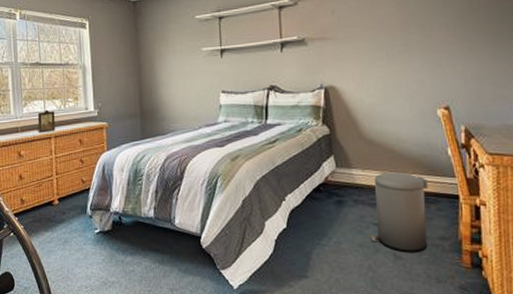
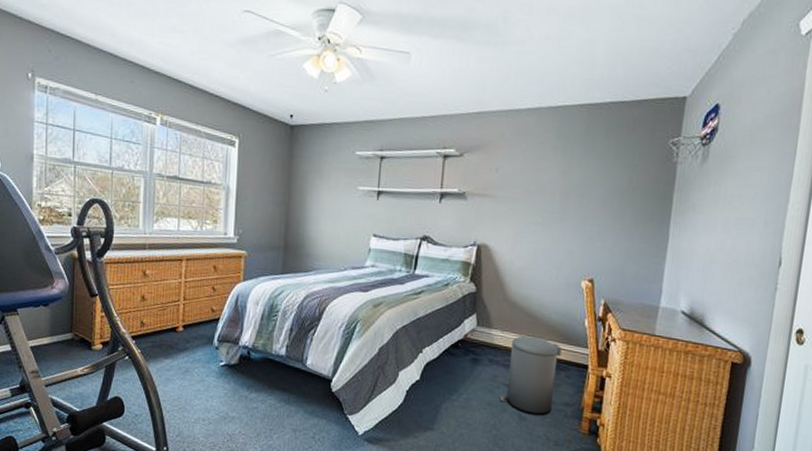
photo frame: present [37,109,56,133] -> none [167,228,189,254]

